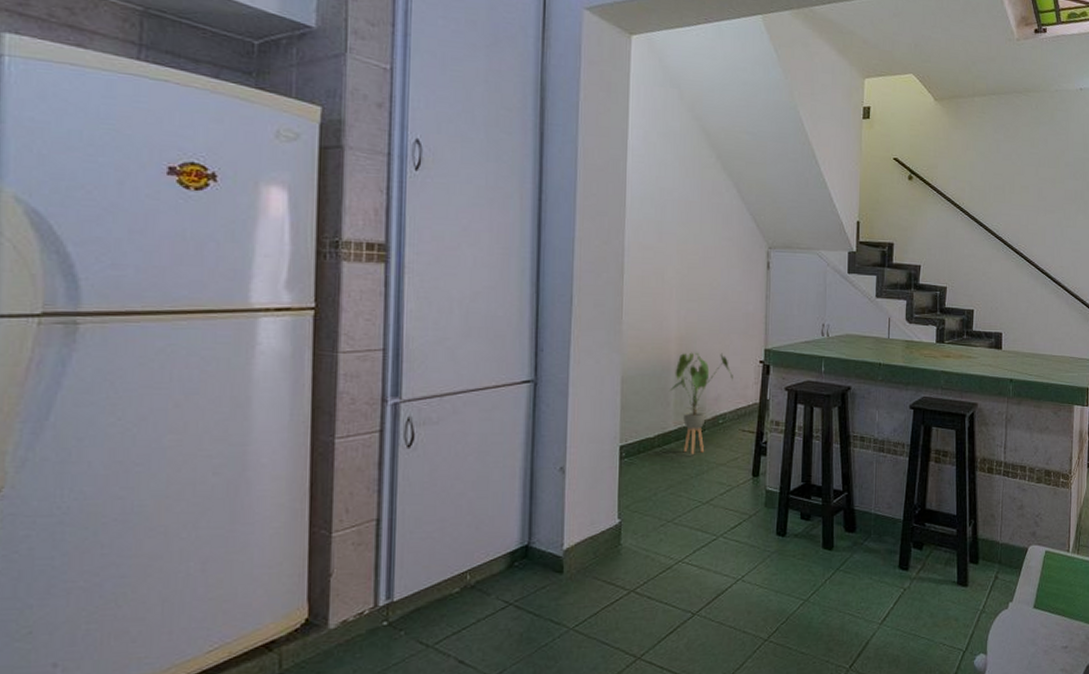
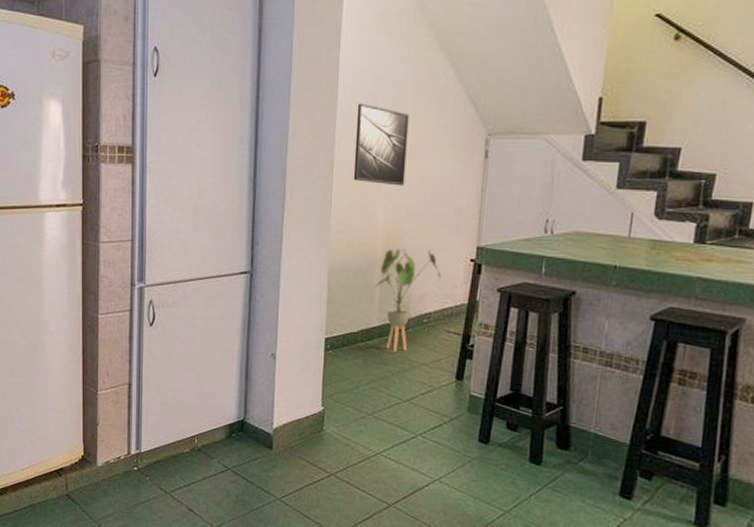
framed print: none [644,213,697,293] -> present [353,103,409,186]

